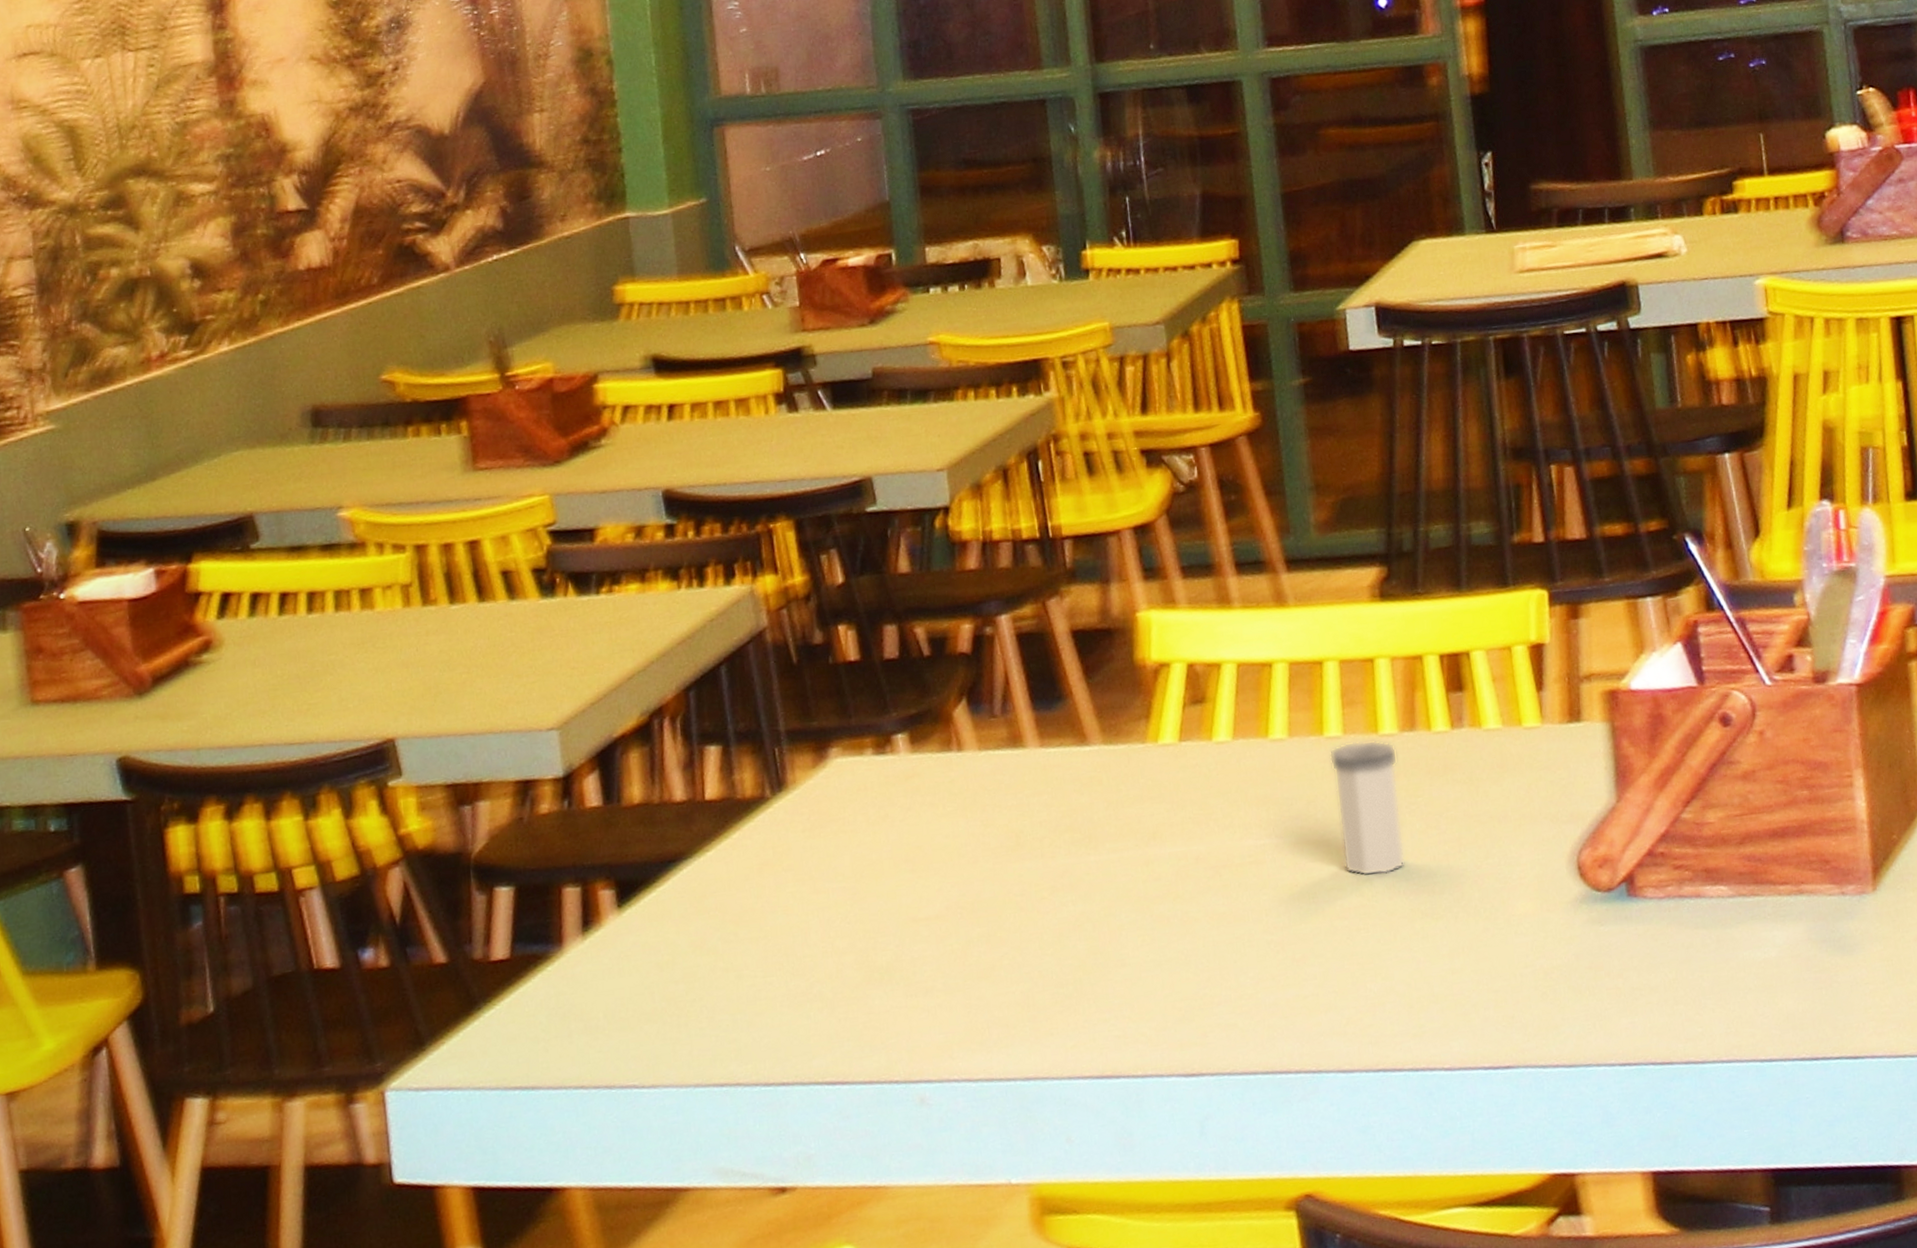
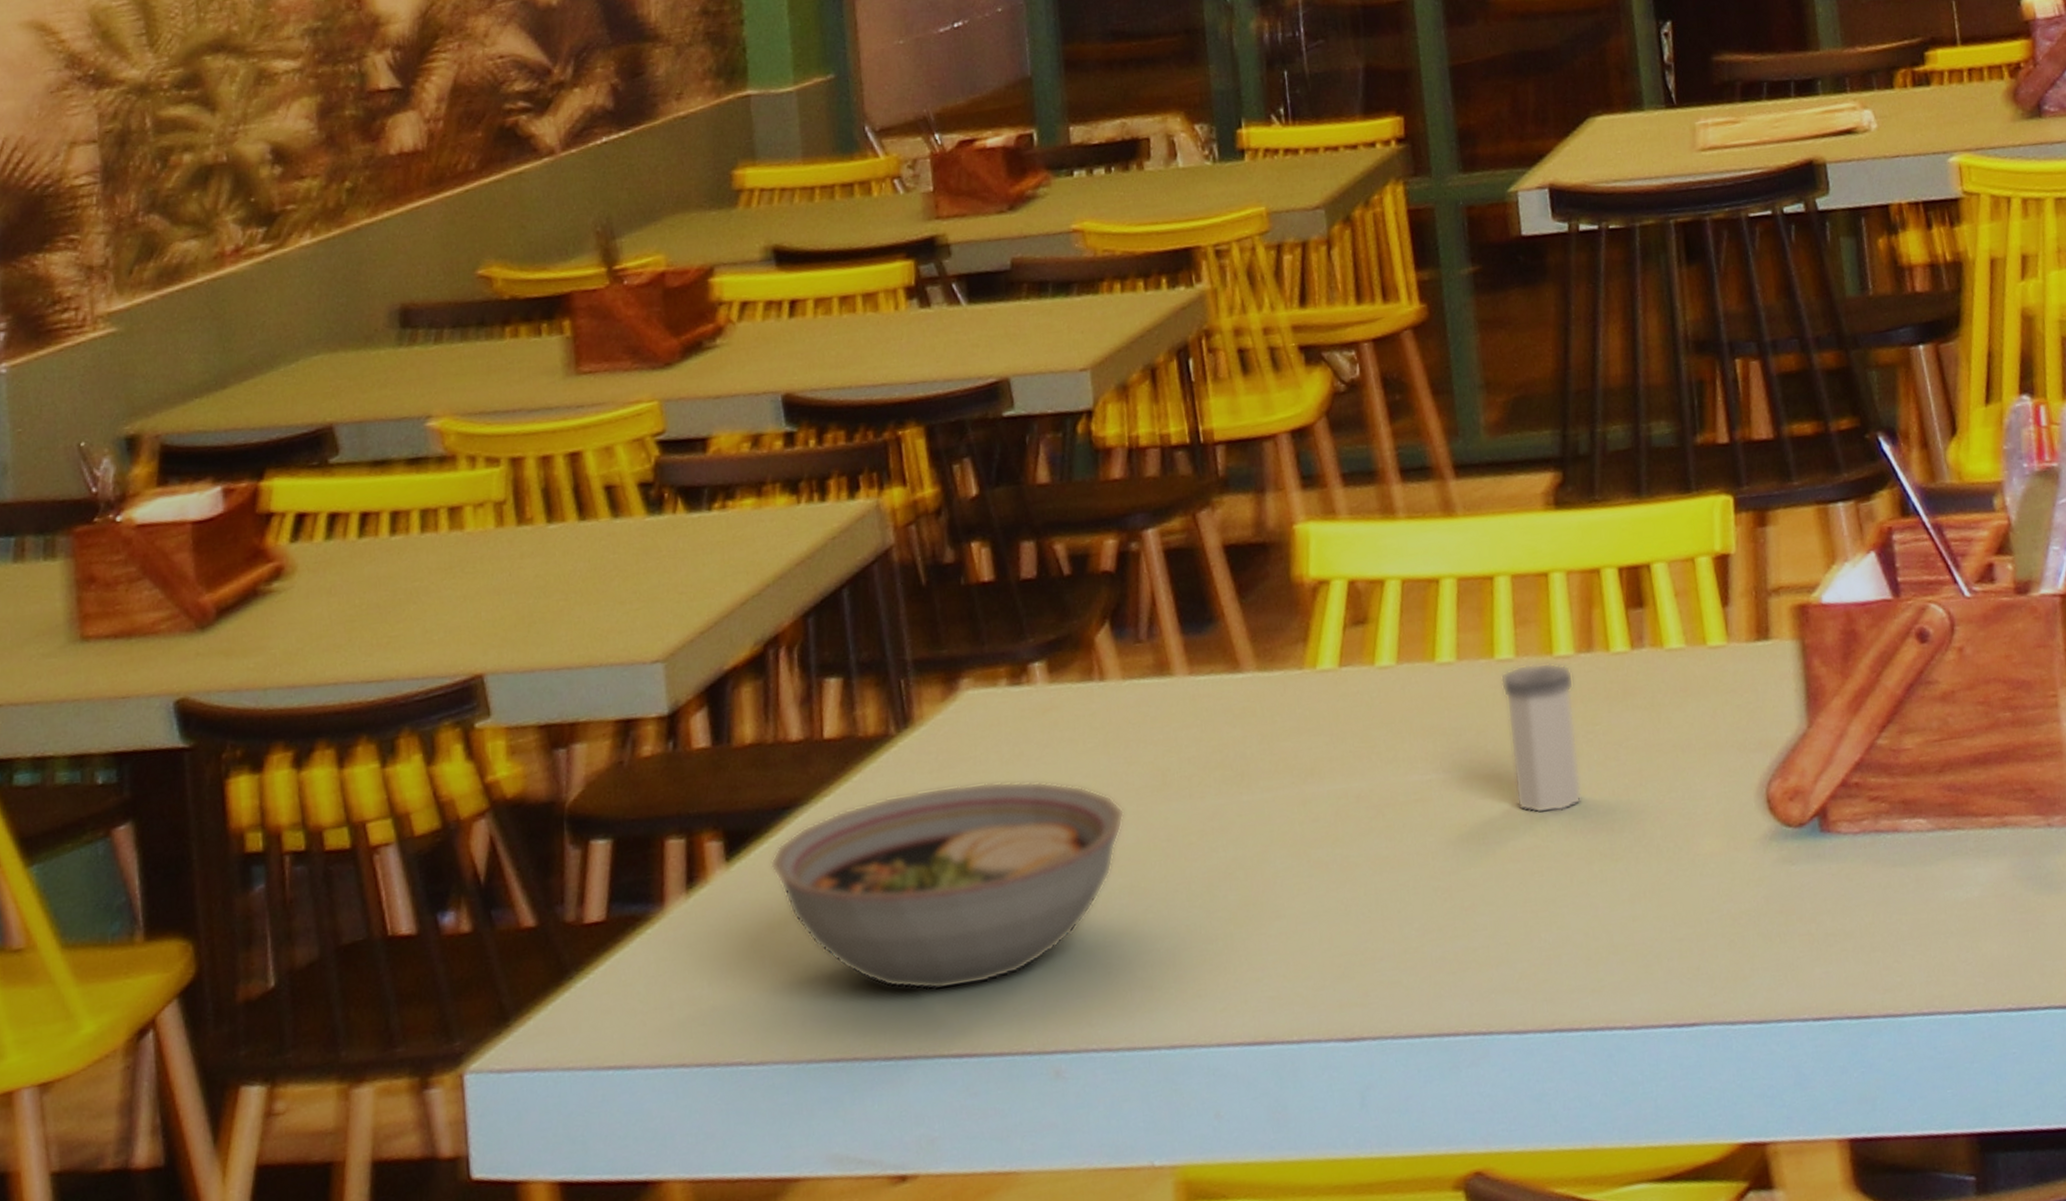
bowl: none [658,840,982,1026] -> present [770,781,1125,991]

